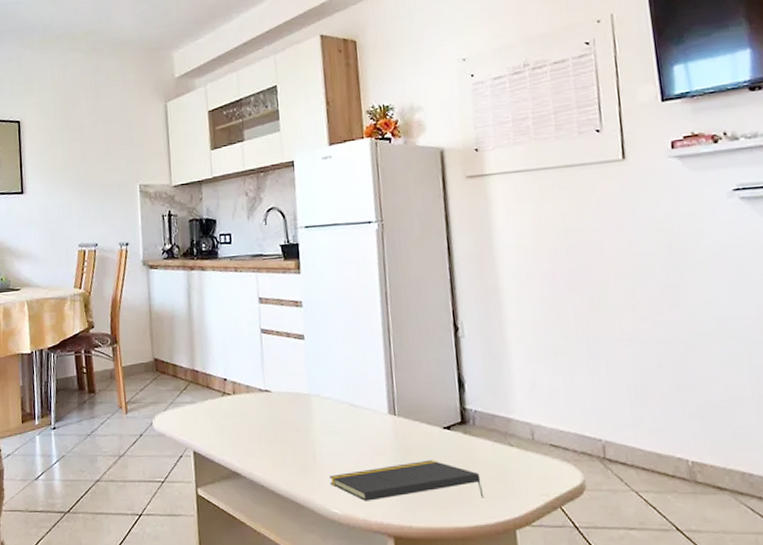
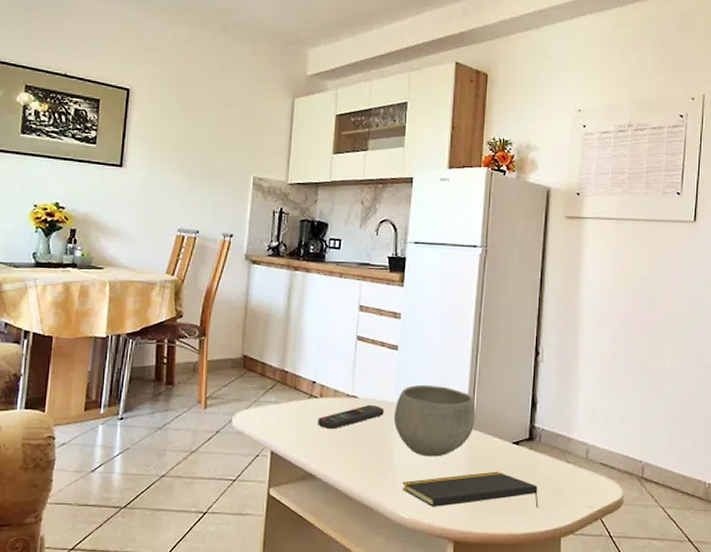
remote control: none [234,397,300,426] -> present [318,404,385,430]
bowl: none [309,372,398,448] -> present [393,384,476,457]

